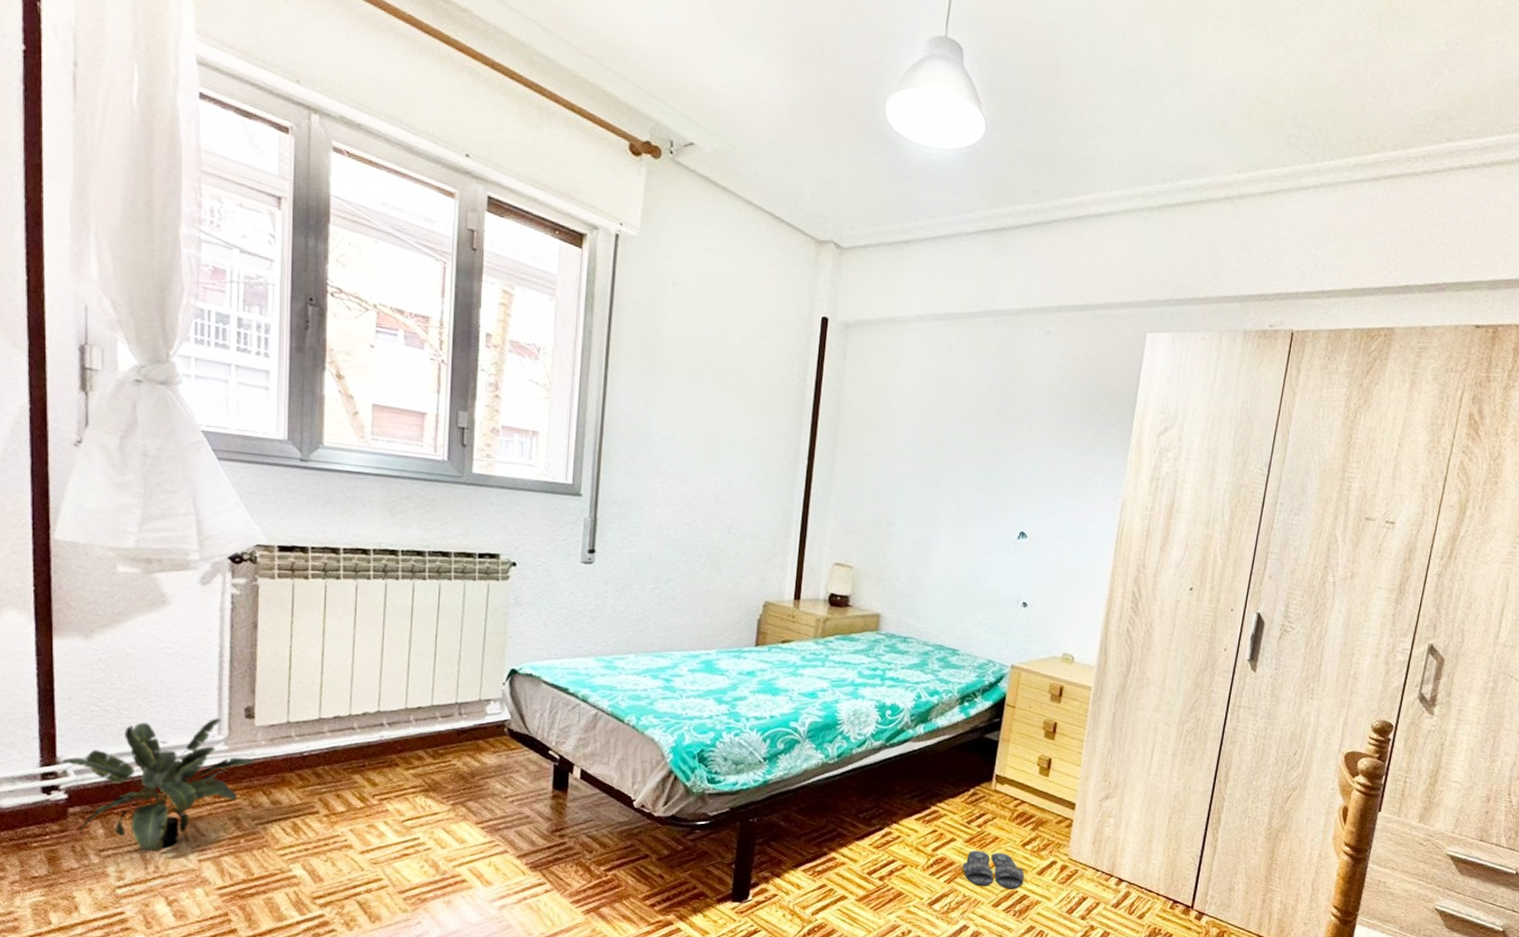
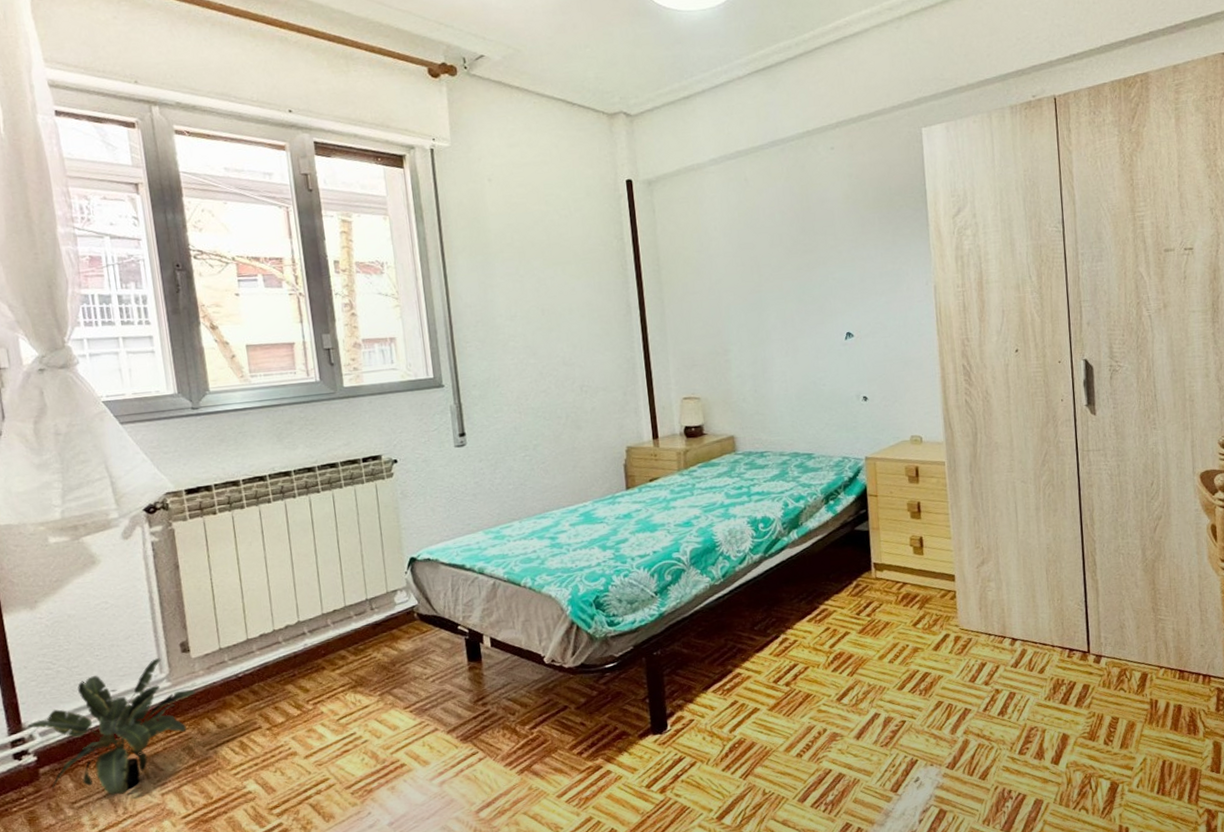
slippers: present [962,850,1025,889] -> none [860,636,922,673]

